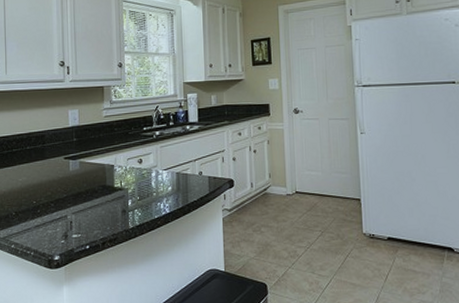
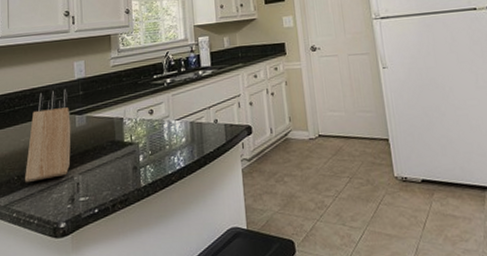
knife block: none [22,135,65,218] -> present [25,89,71,182]

